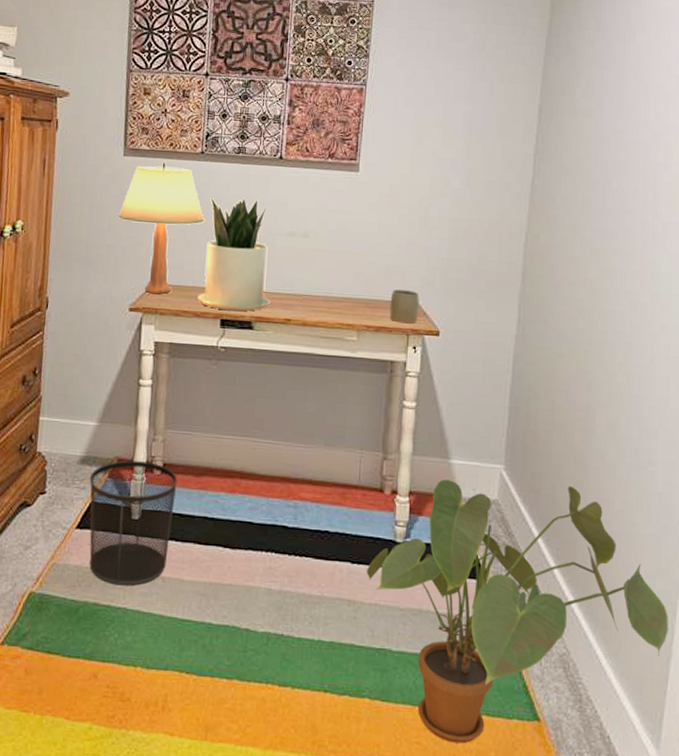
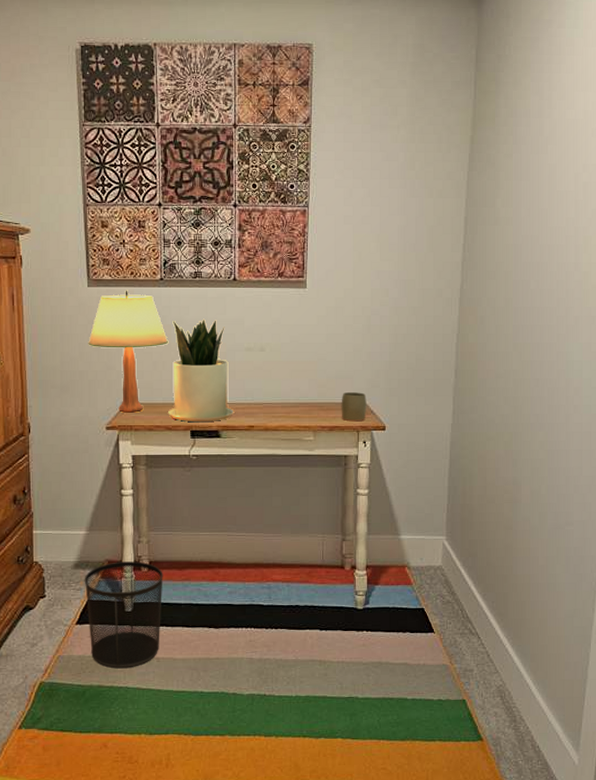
house plant: present [367,479,668,744] -> none [334,549,584,765]

